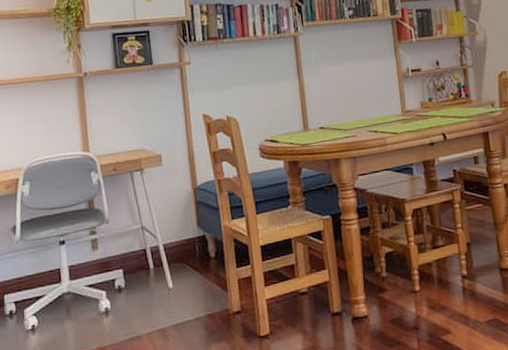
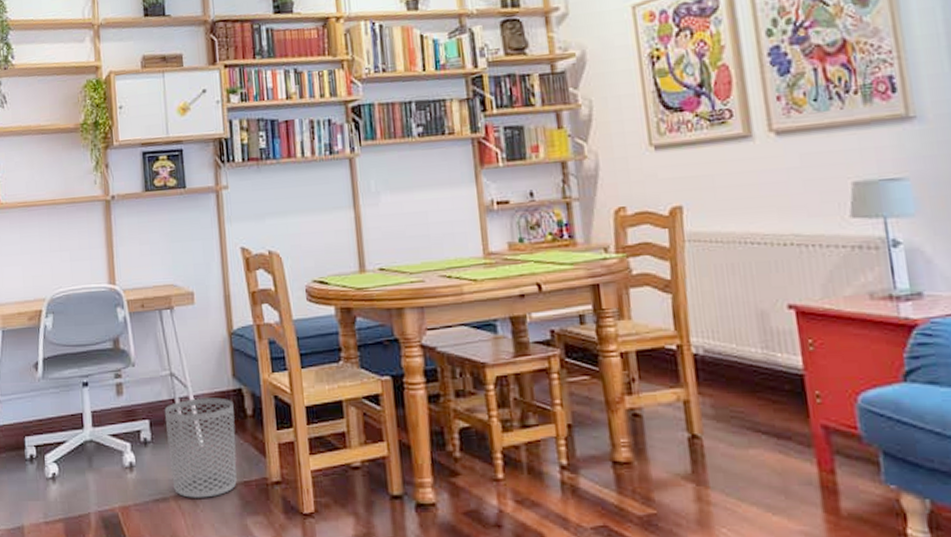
waste bin: none [136,244,203,334] -> present [164,397,237,498]

